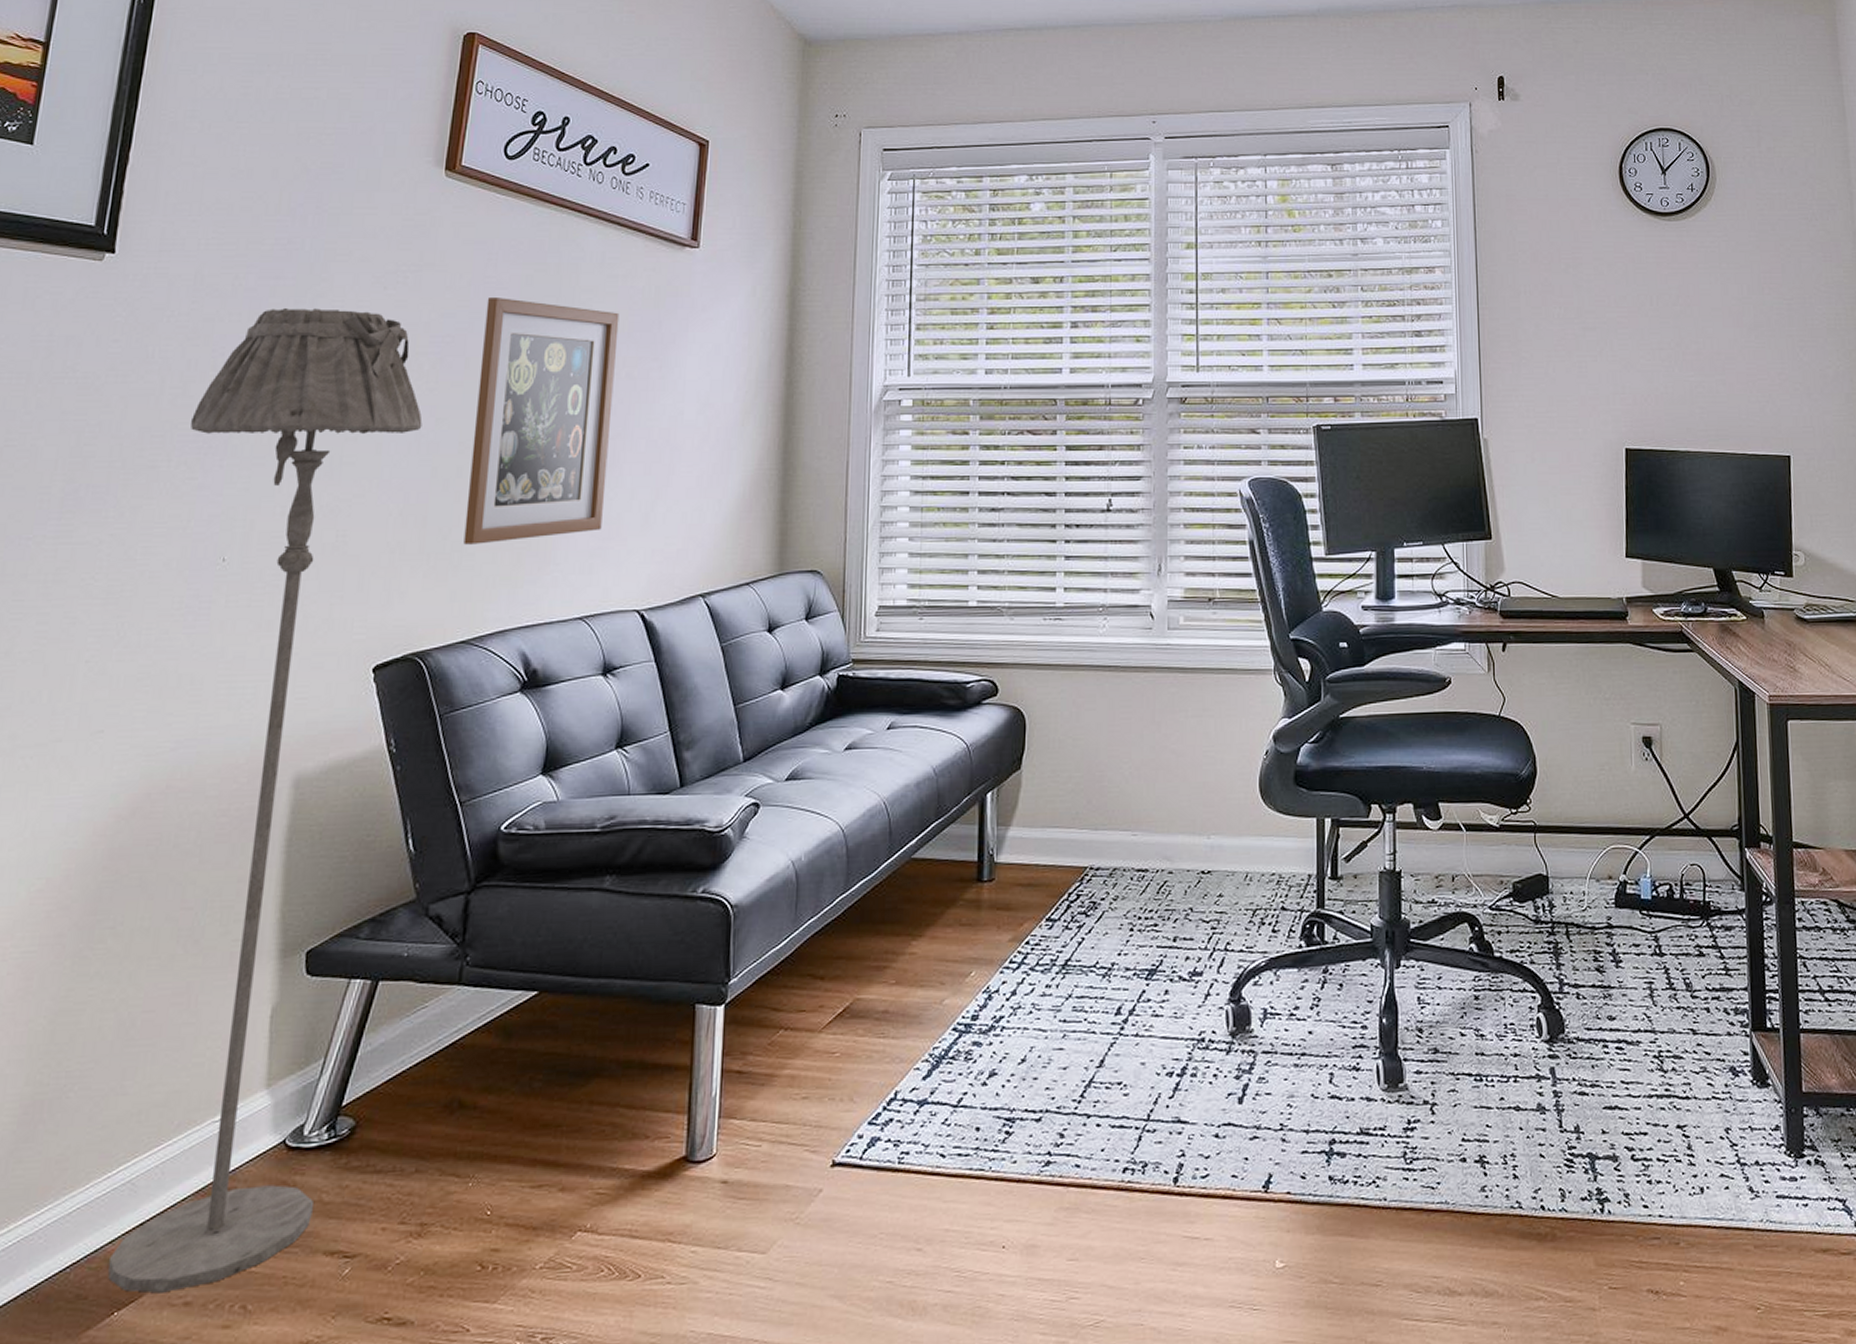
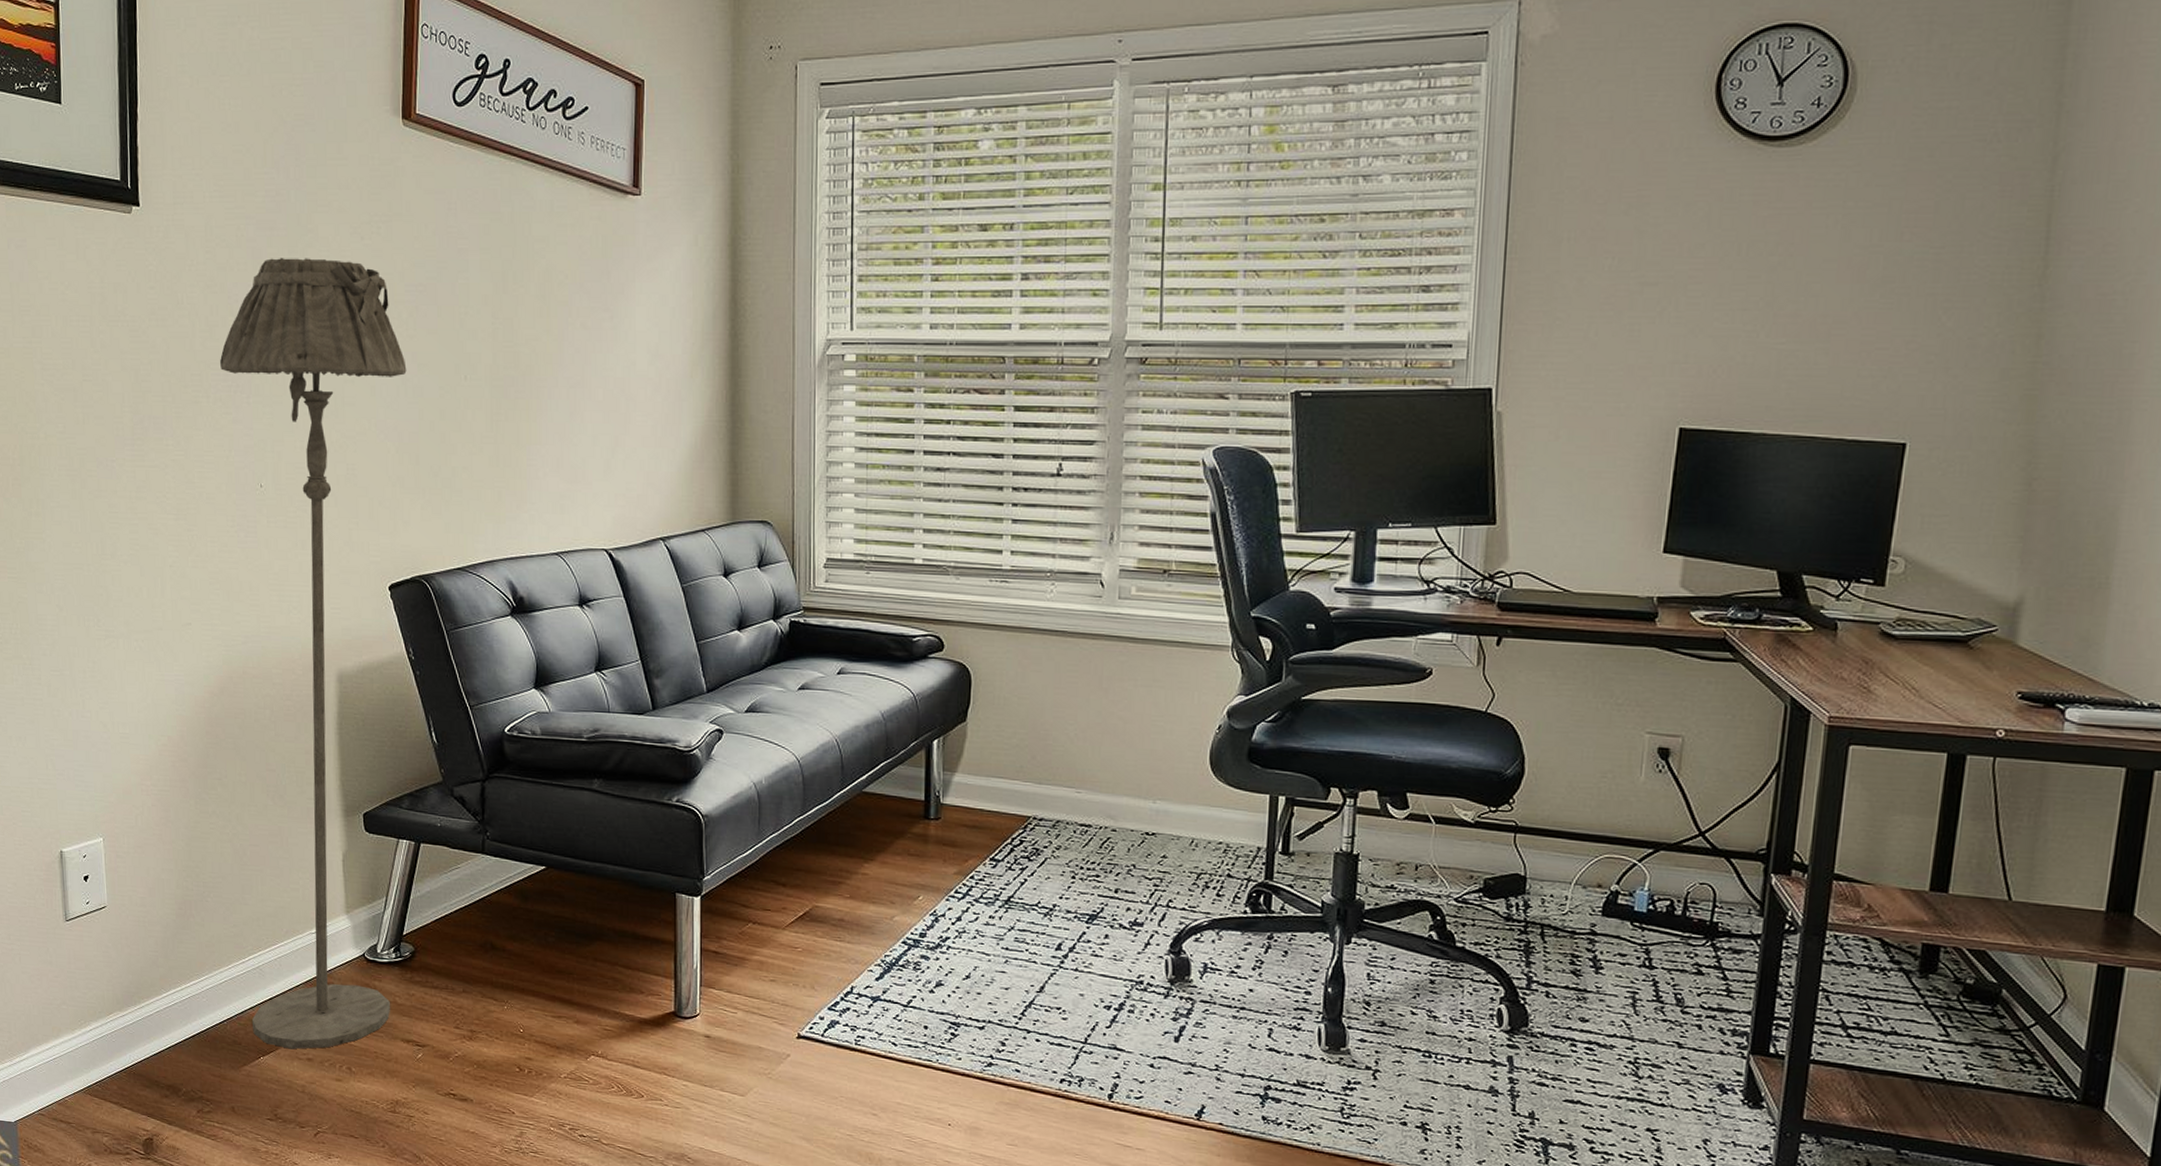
wall art: present [463,298,620,545] -> none [451,247,571,482]

